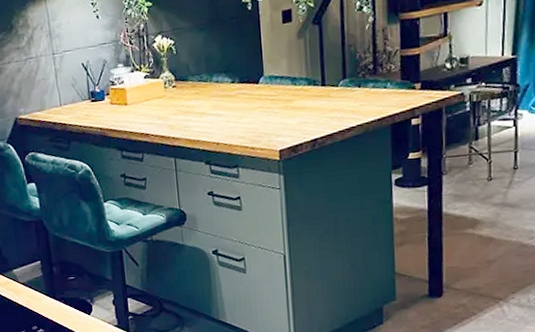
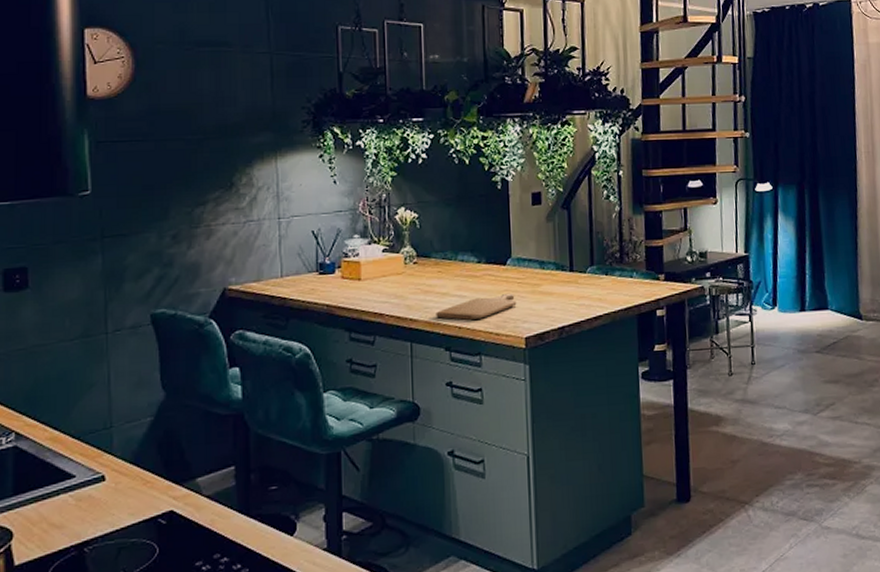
chopping board: none [195,109,270,137] -> present [436,292,517,320]

